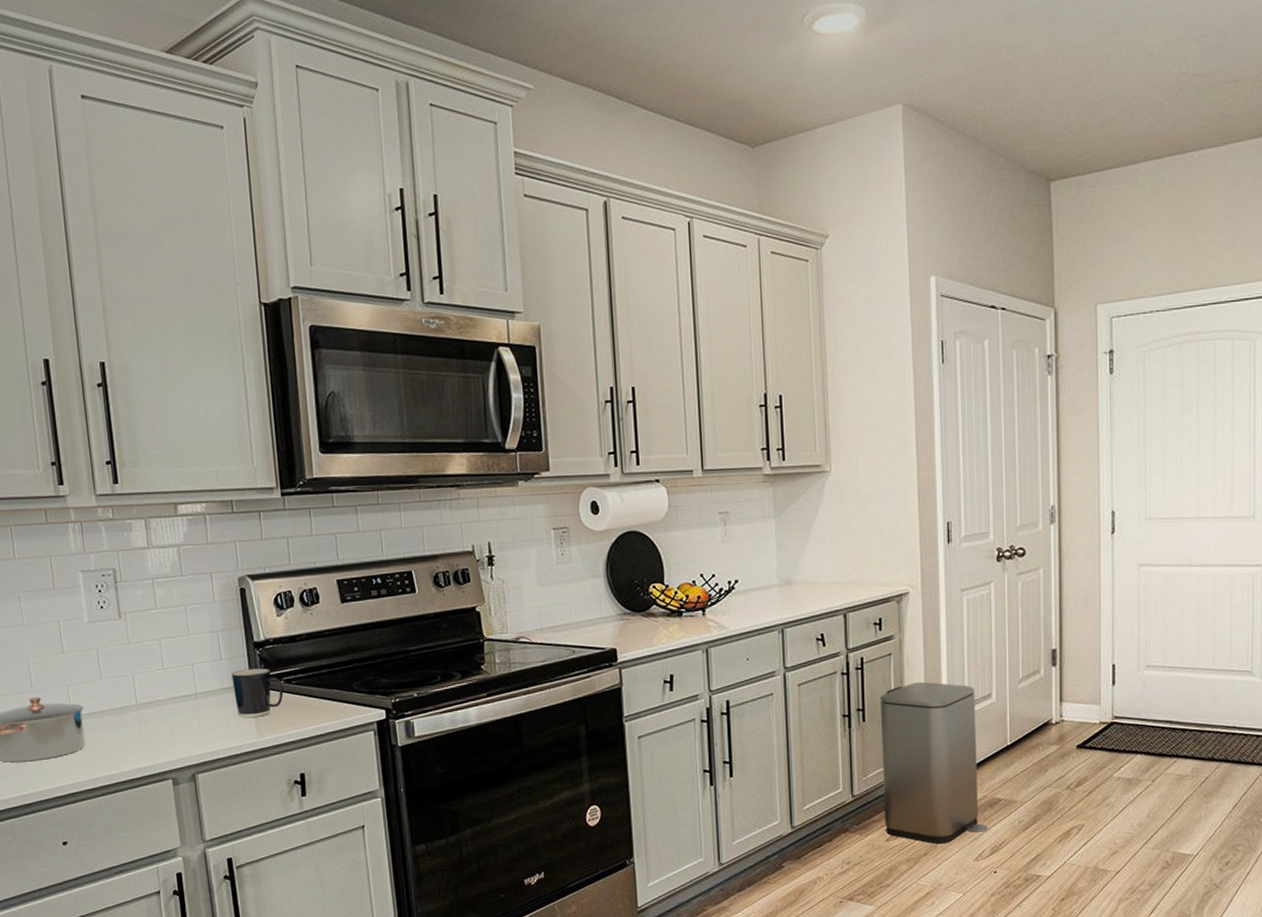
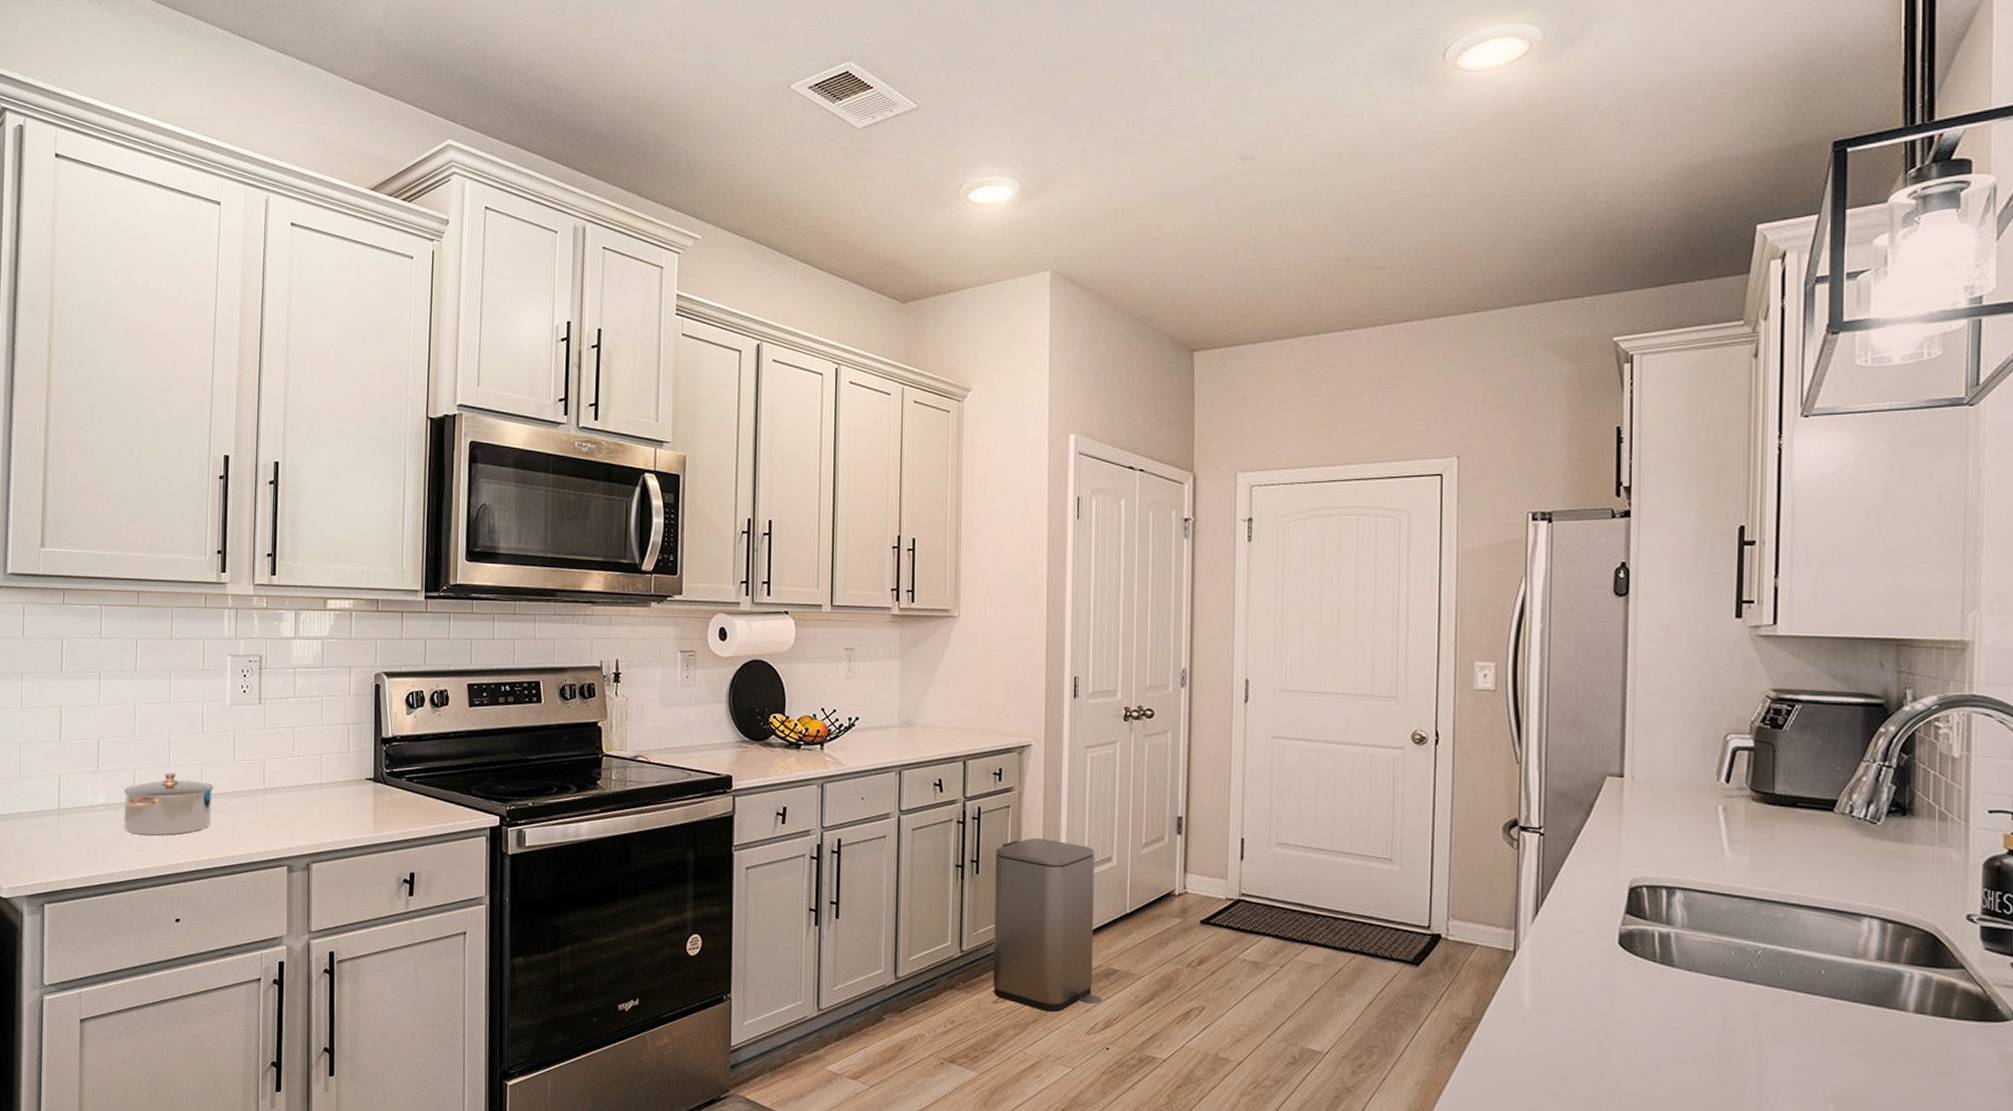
mug: present [231,668,284,718] -> none [356,763,404,812]

